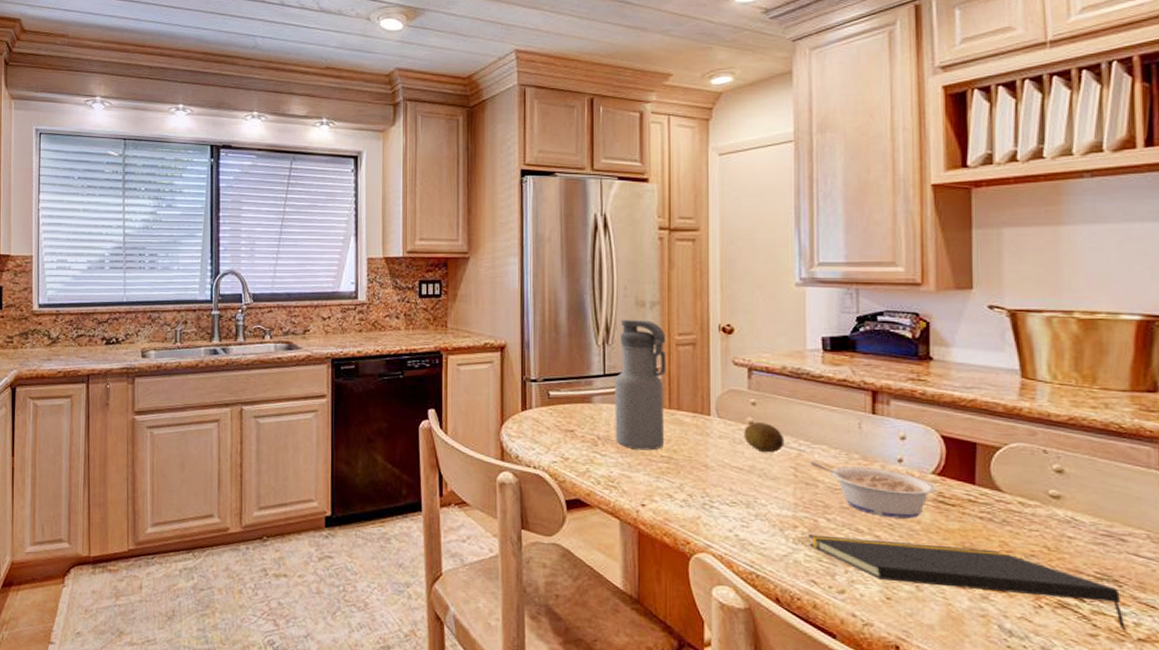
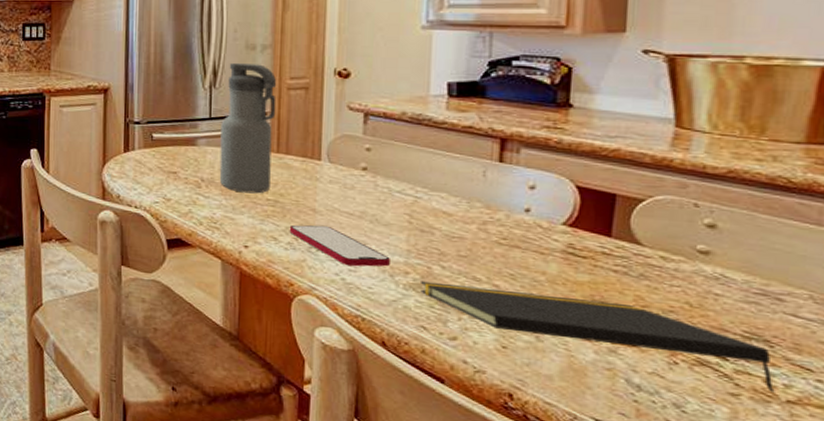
smartphone: none [683,480,779,522] -> present [289,224,390,267]
fruit: present [744,422,785,453] -> none [356,168,400,200]
legume: present [810,462,936,519] -> none [427,209,567,270]

